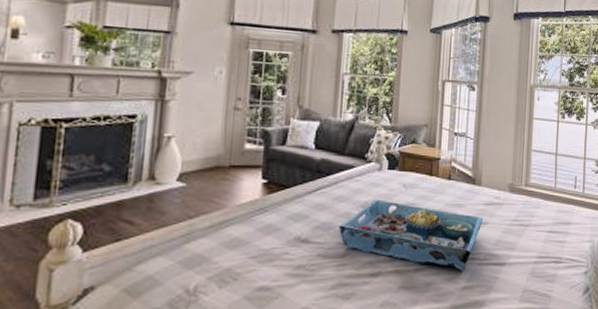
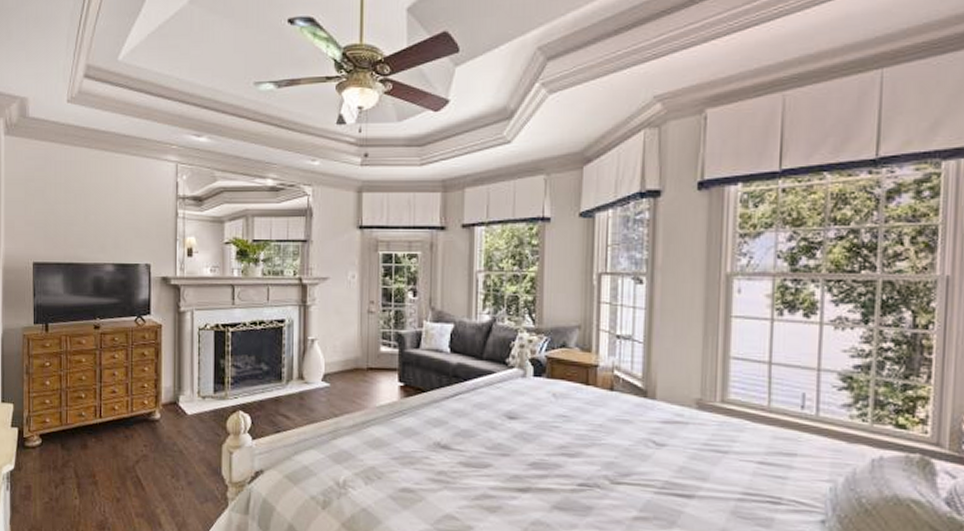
serving tray: present [337,199,483,271] -> none [479,408,659,499]

